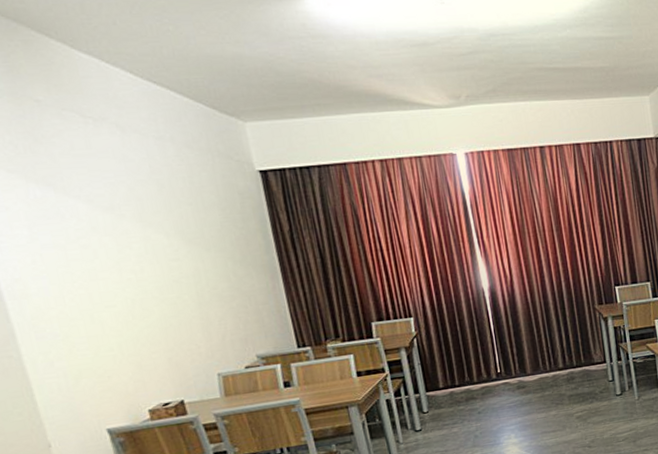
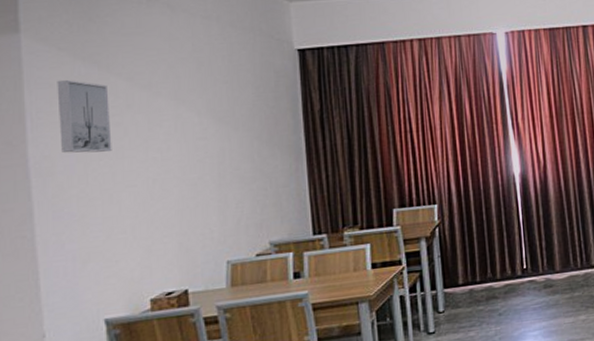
wall art: none [13,203,85,276] -> present [57,80,112,153]

